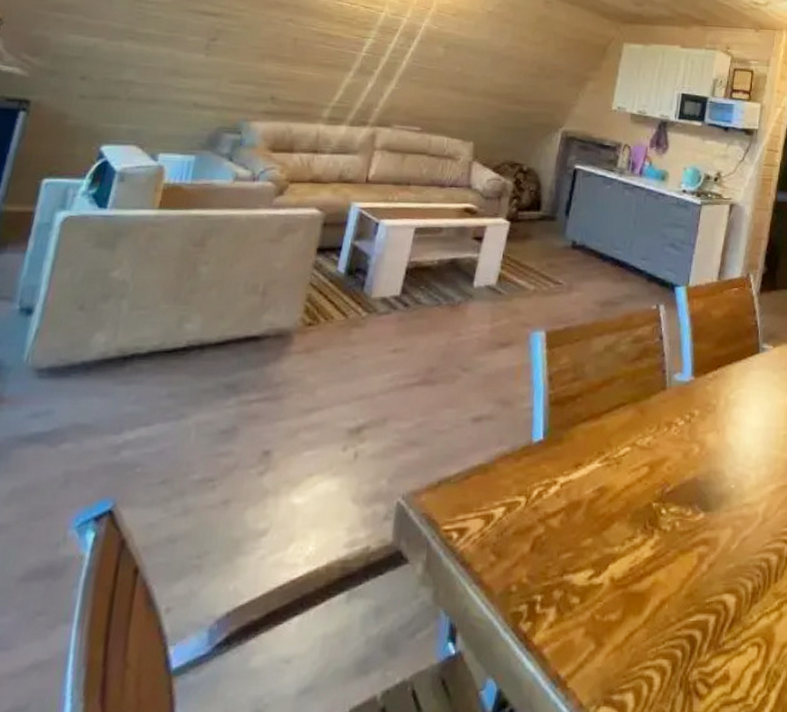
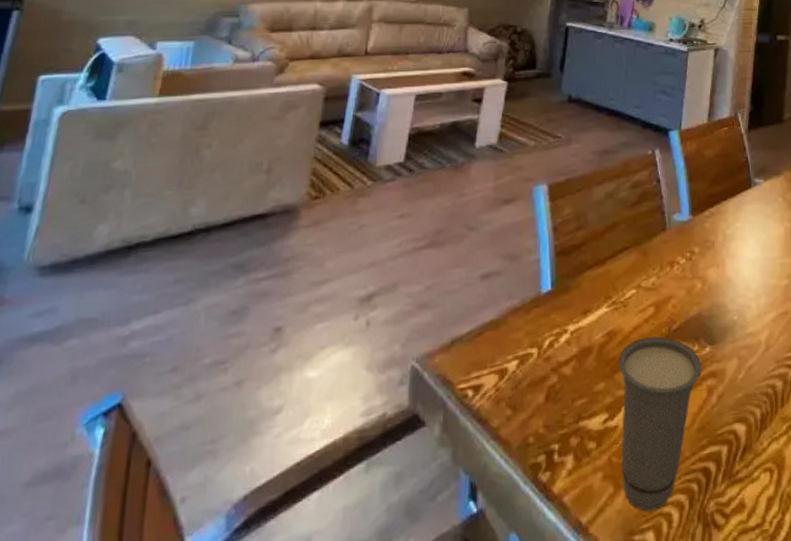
cup: none [604,497,694,673] -> present [618,336,702,512]

